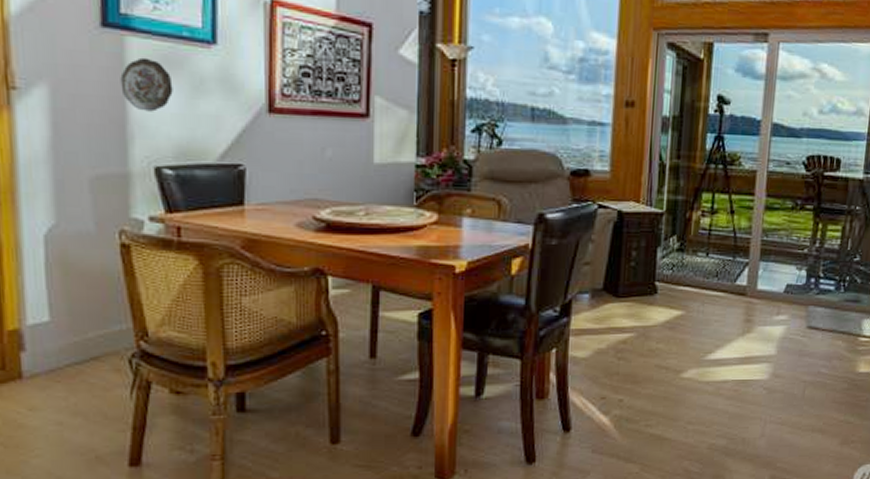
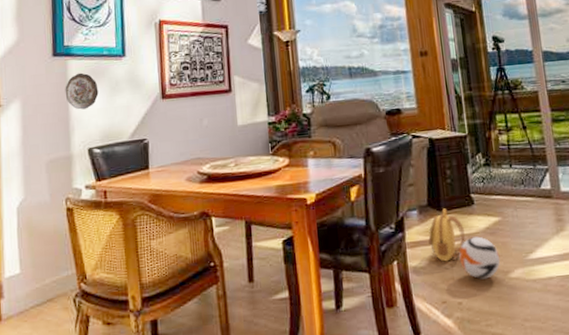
backpack: none [597,295,641,355] -> present [428,208,466,262]
ball: none [629,330,675,377] -> present [459,236,501,280]

